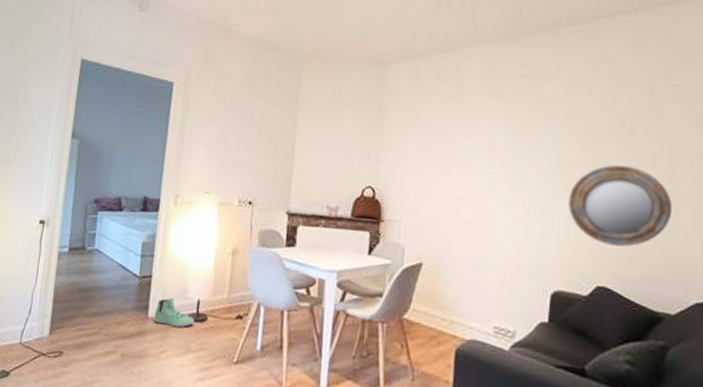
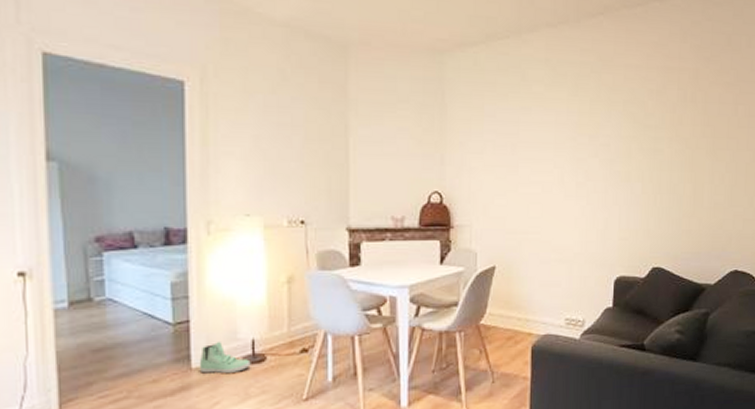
home mirror: present [567,164,673,247] -> none [626,150,713,228]

